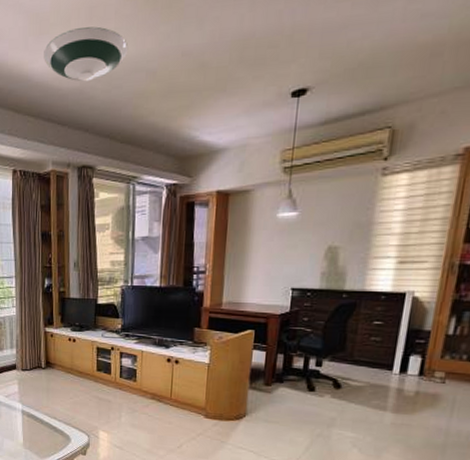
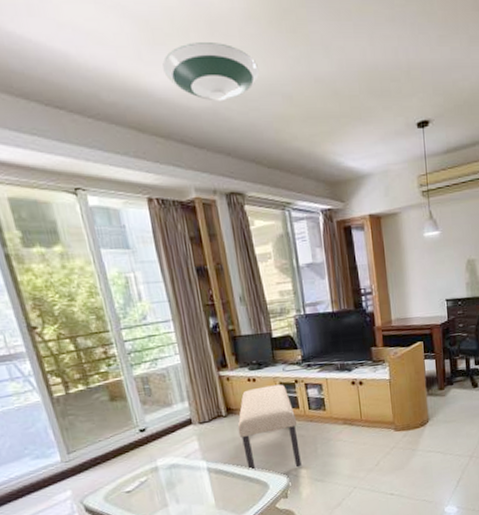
bench: none [52,347,107,430] -> present [237,384,302,471]

